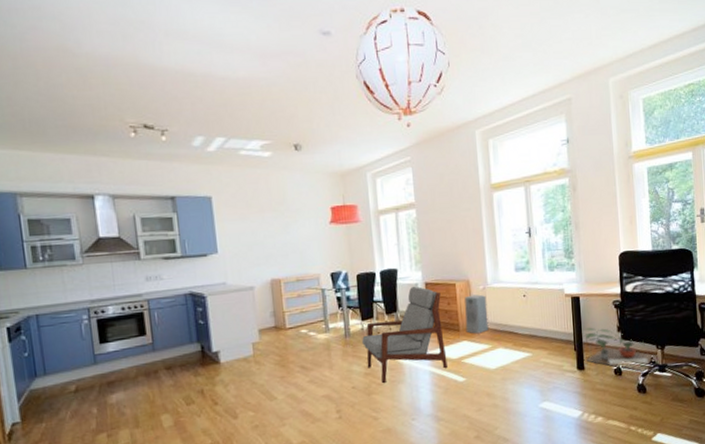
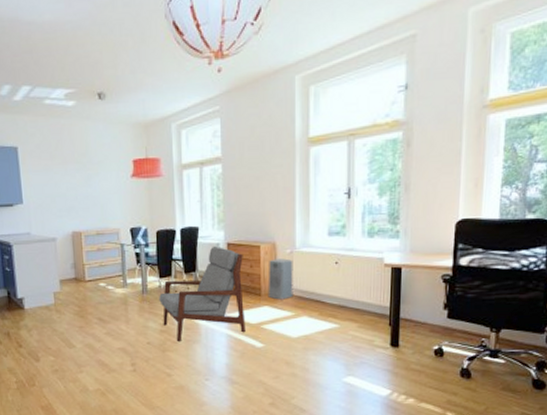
potted plant: present [584,327,659,372] -> none [402,302,492,355]

